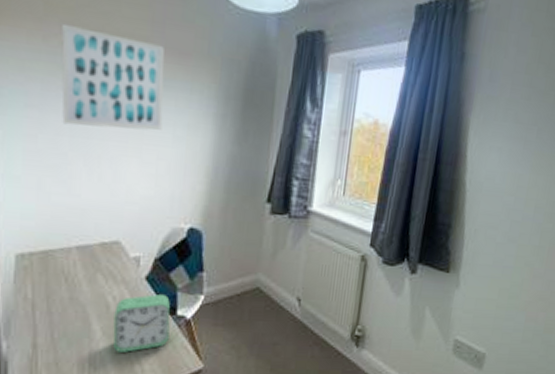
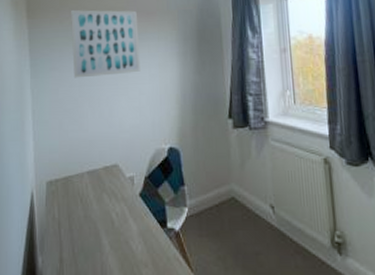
alarm clock: present [113,294,171,352] -> none [118,209,163,265]

